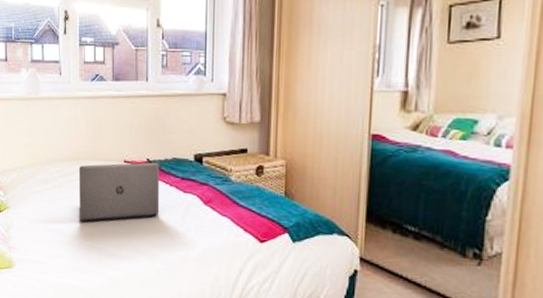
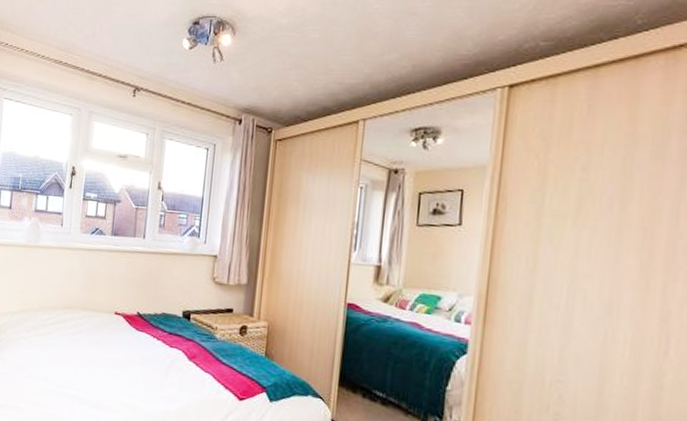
laptop: present [78,162,160,223] -> none [65,314,149,371]

